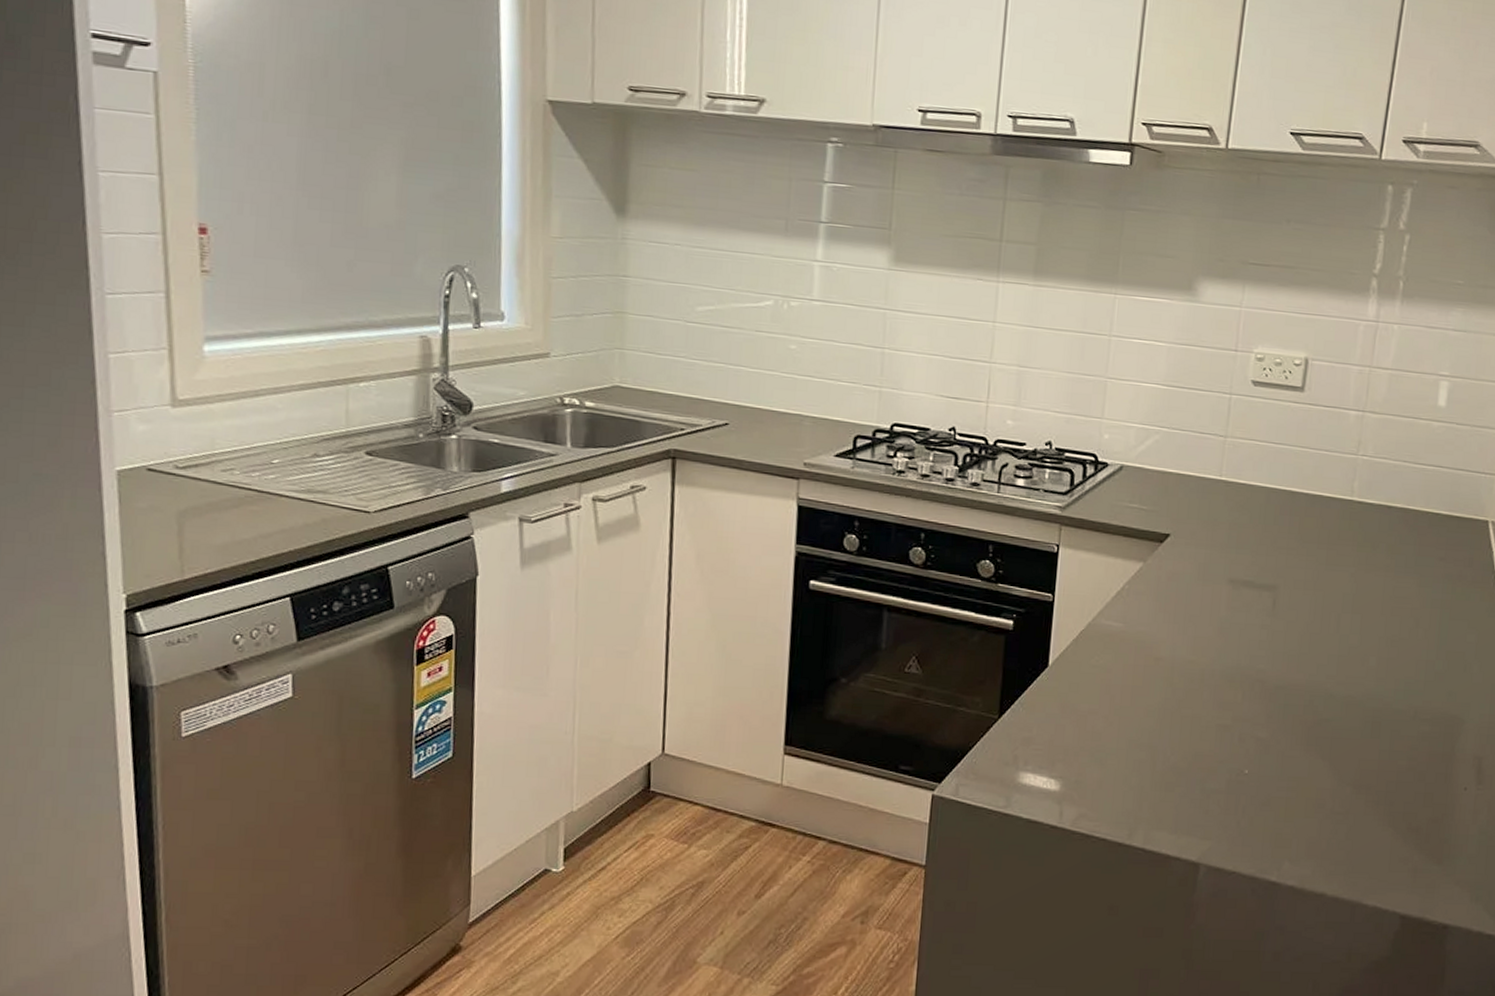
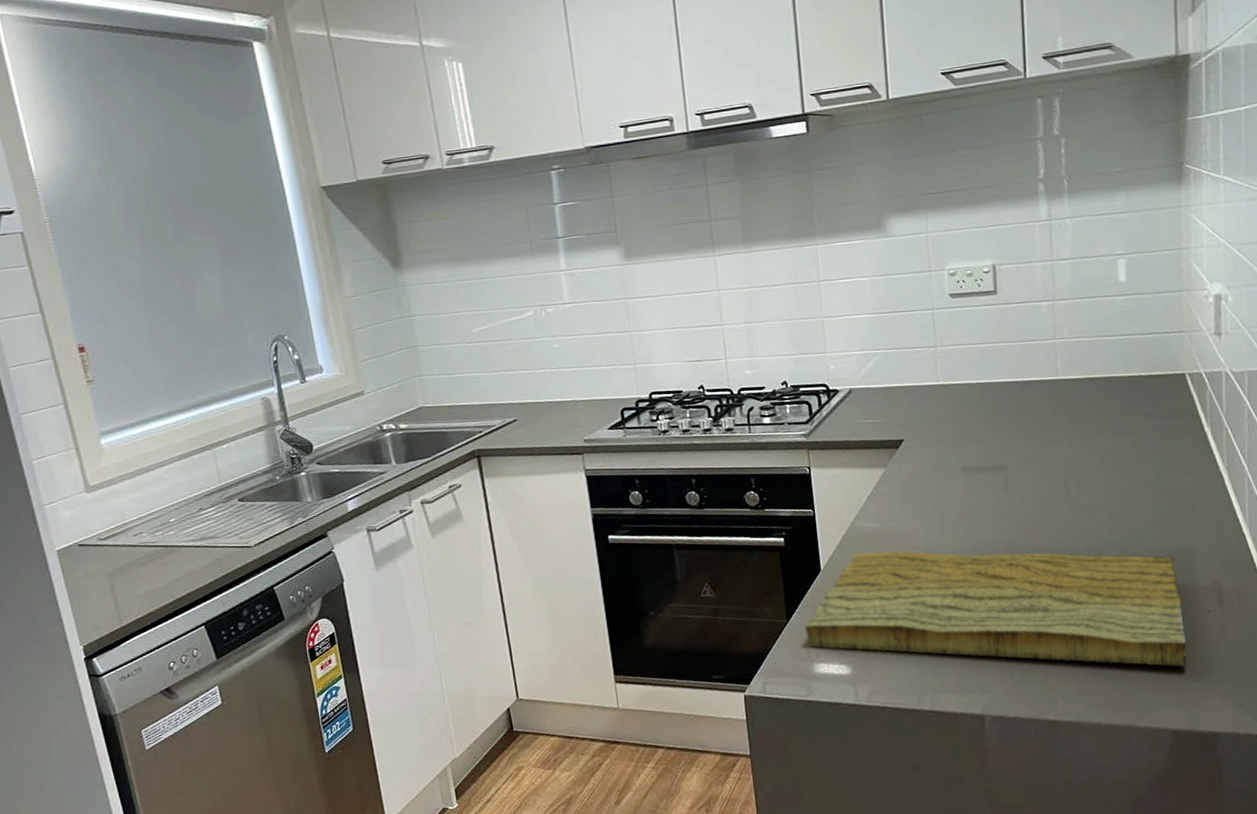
cutting board: none [1016,654,1439,846] -> present [804,551,1187,667]

